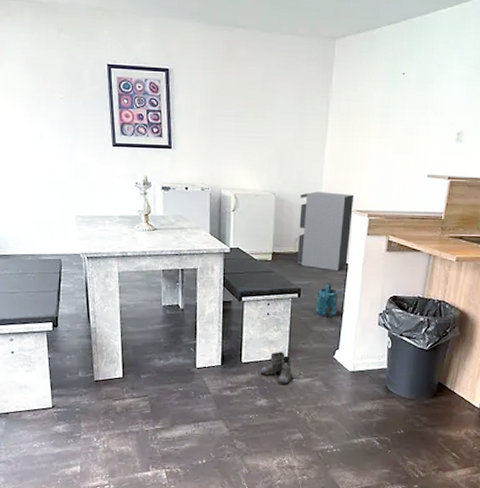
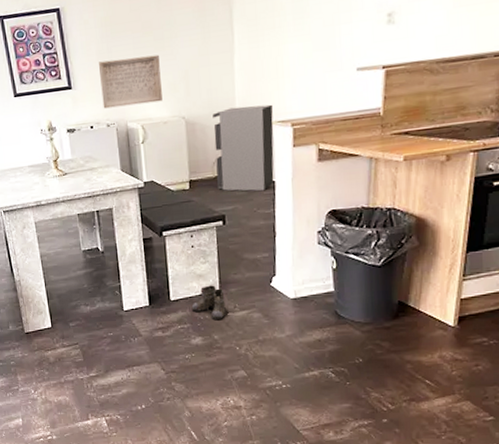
stone plaque: none [200,127,258,175] -> present [99,54,163,109]
watering can: present [315,282,339,317] -> none [243,204,269,243]

